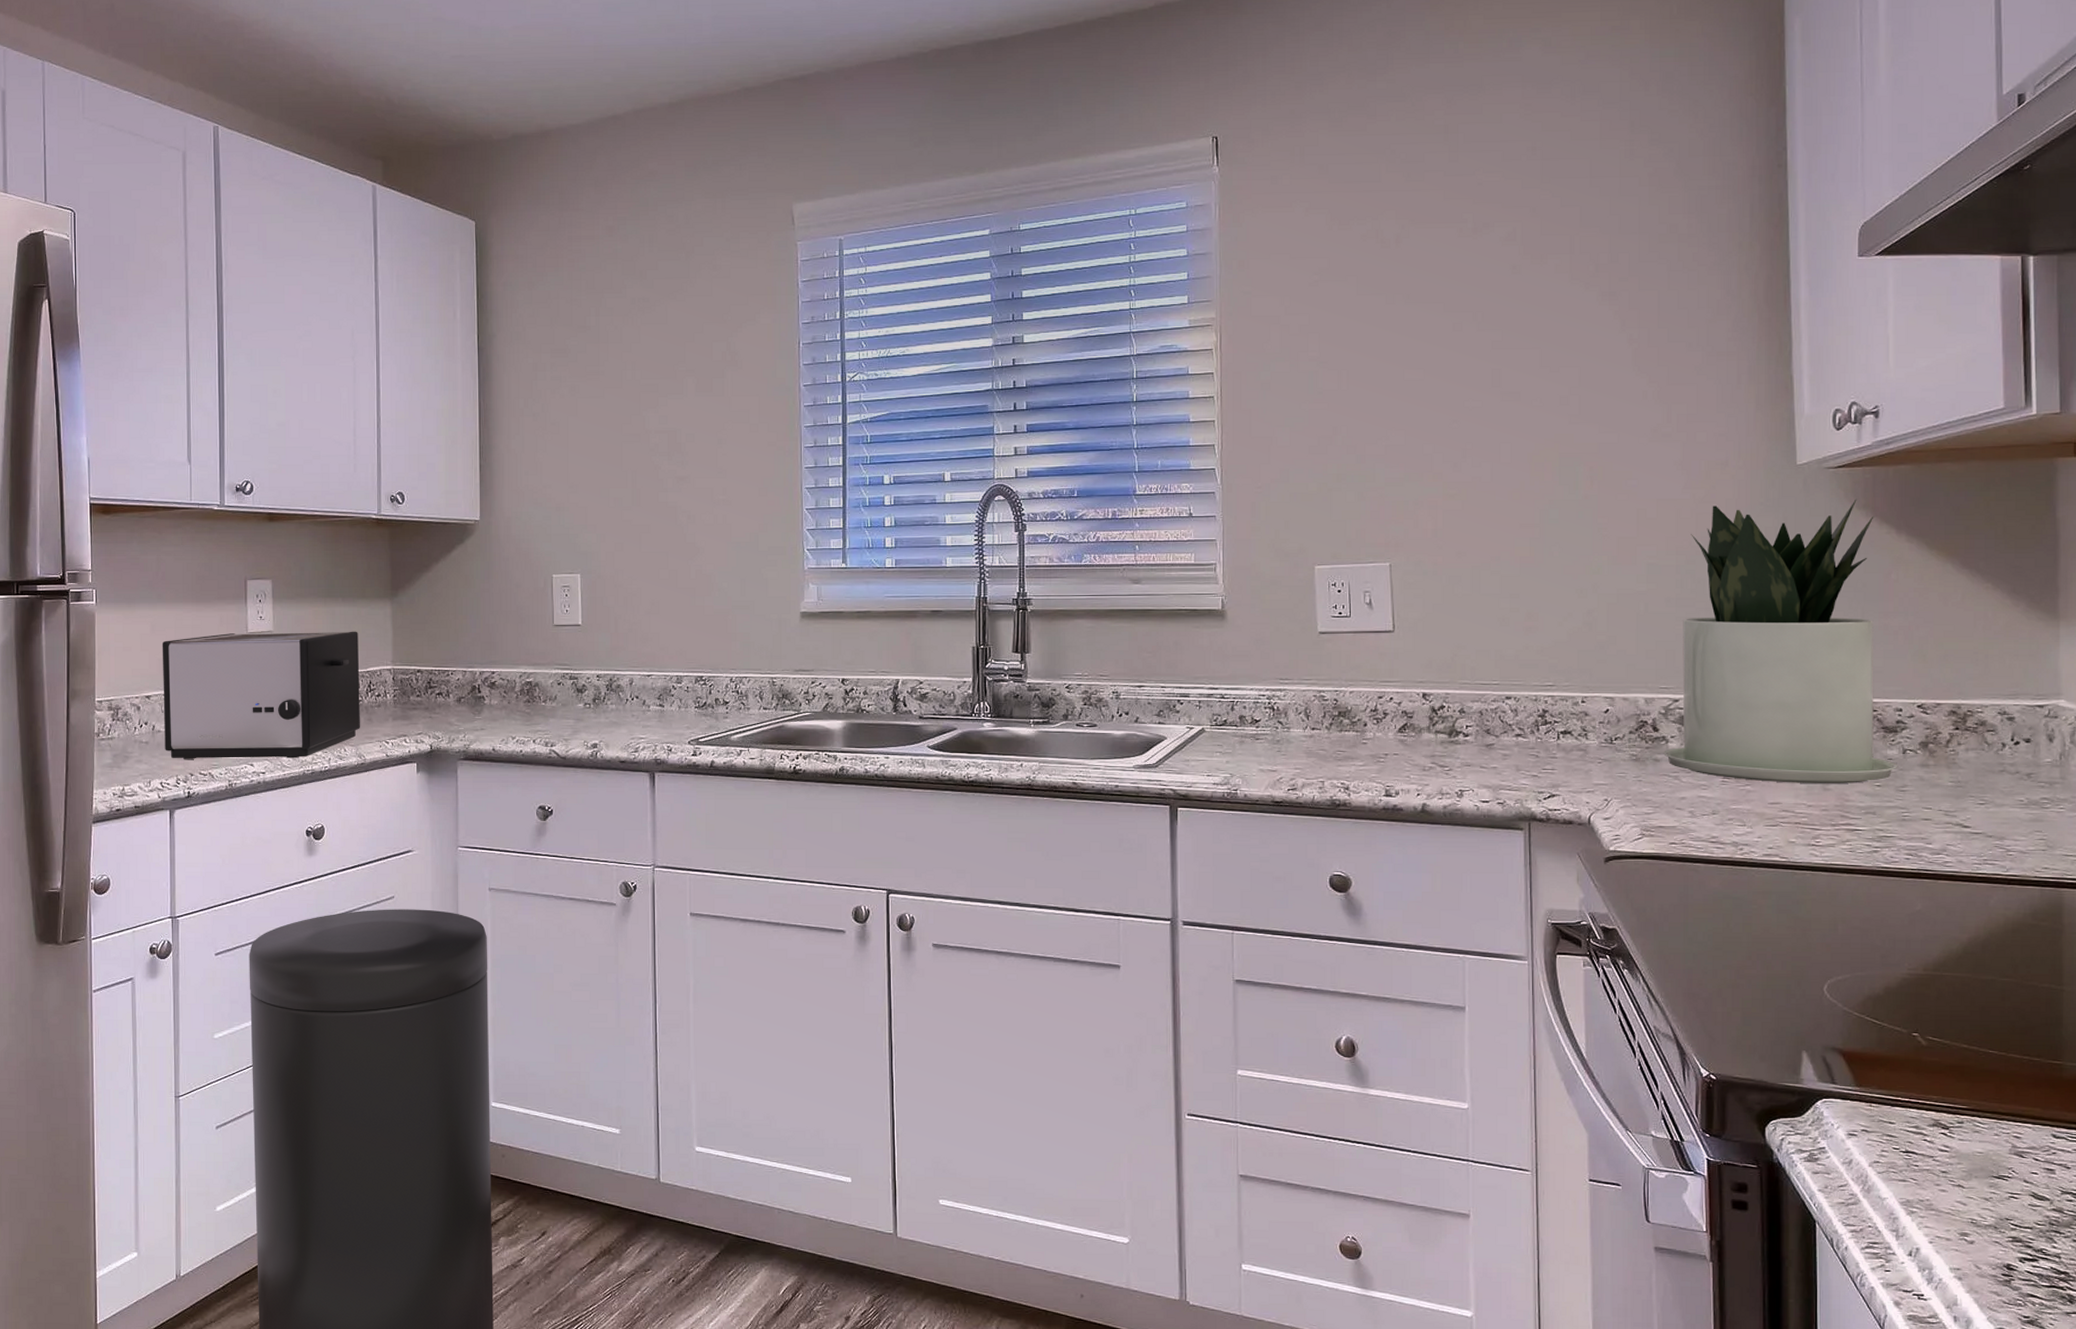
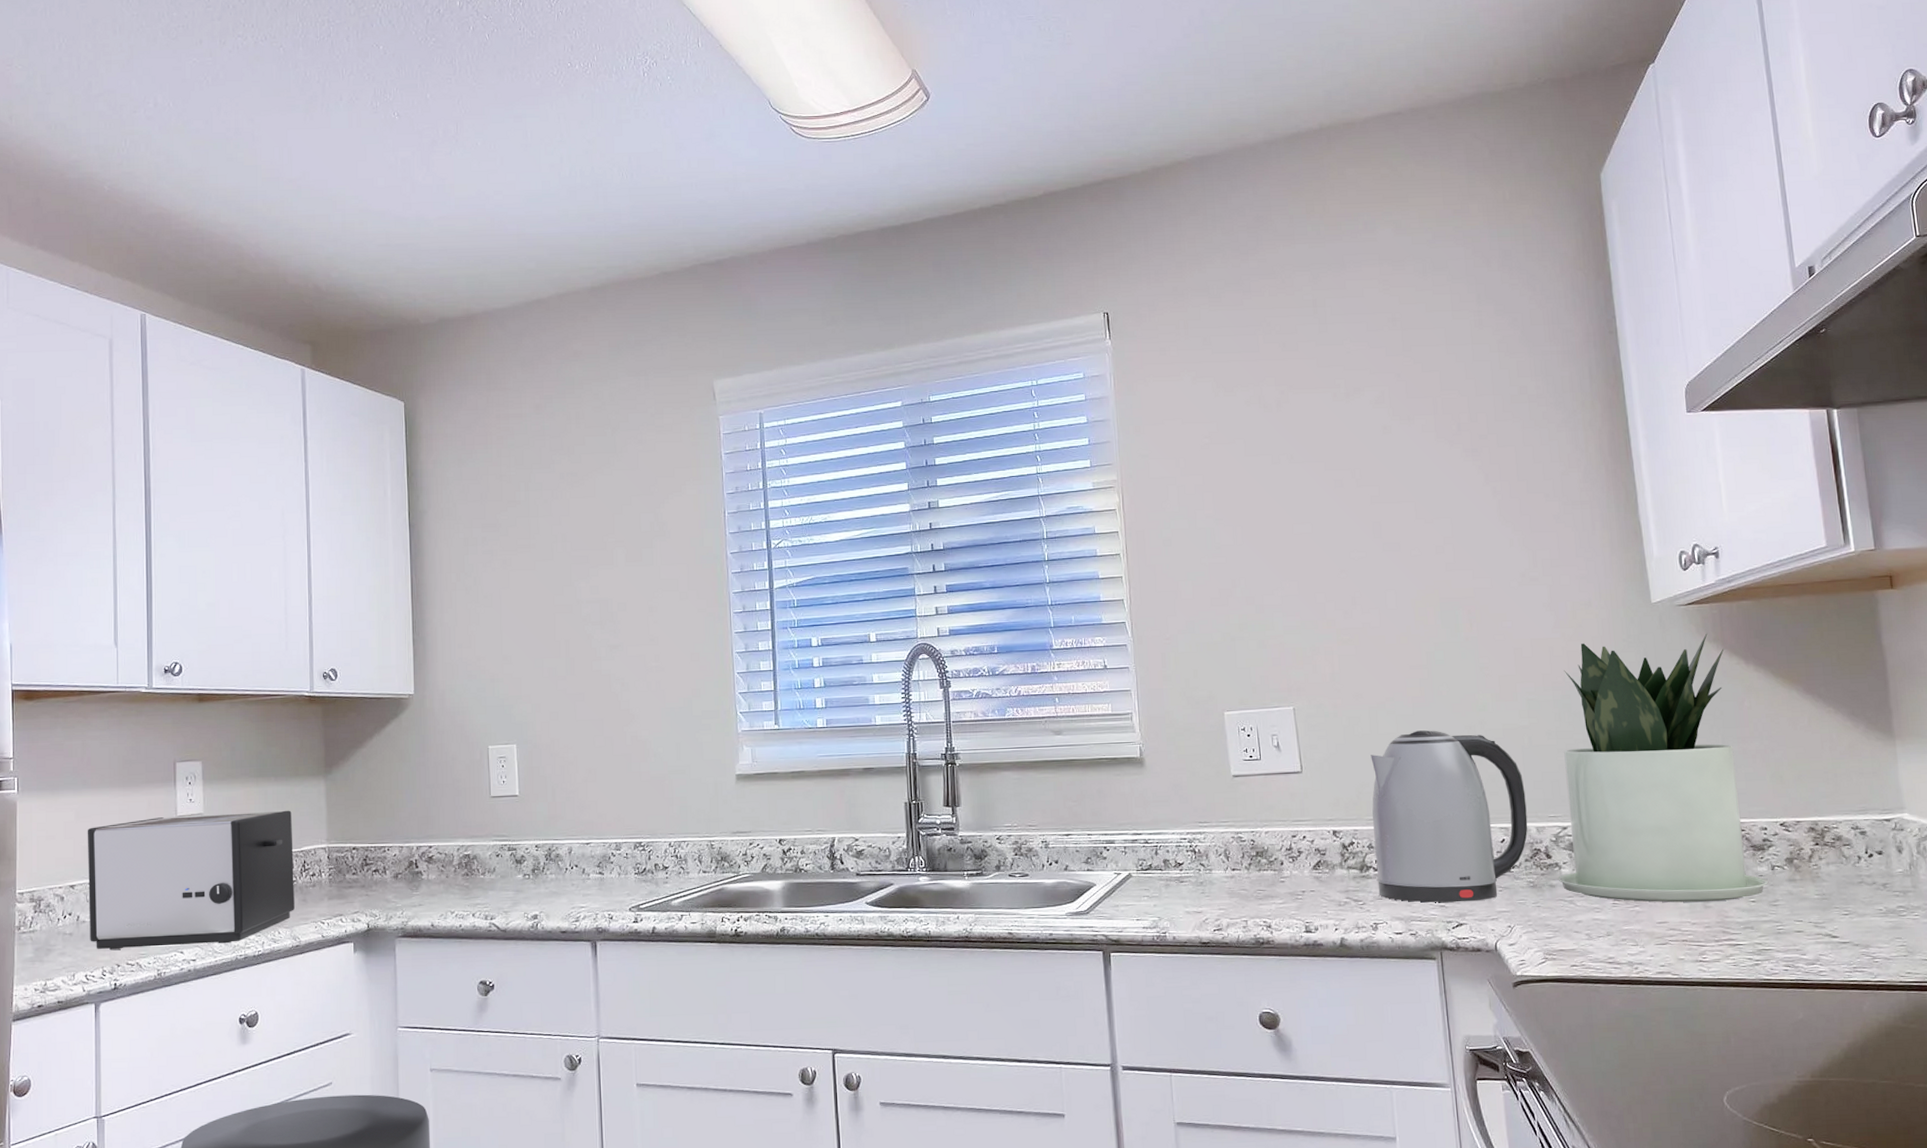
kettle: none [1466,592,1636,773] -> present [1371,730,1528,903]

